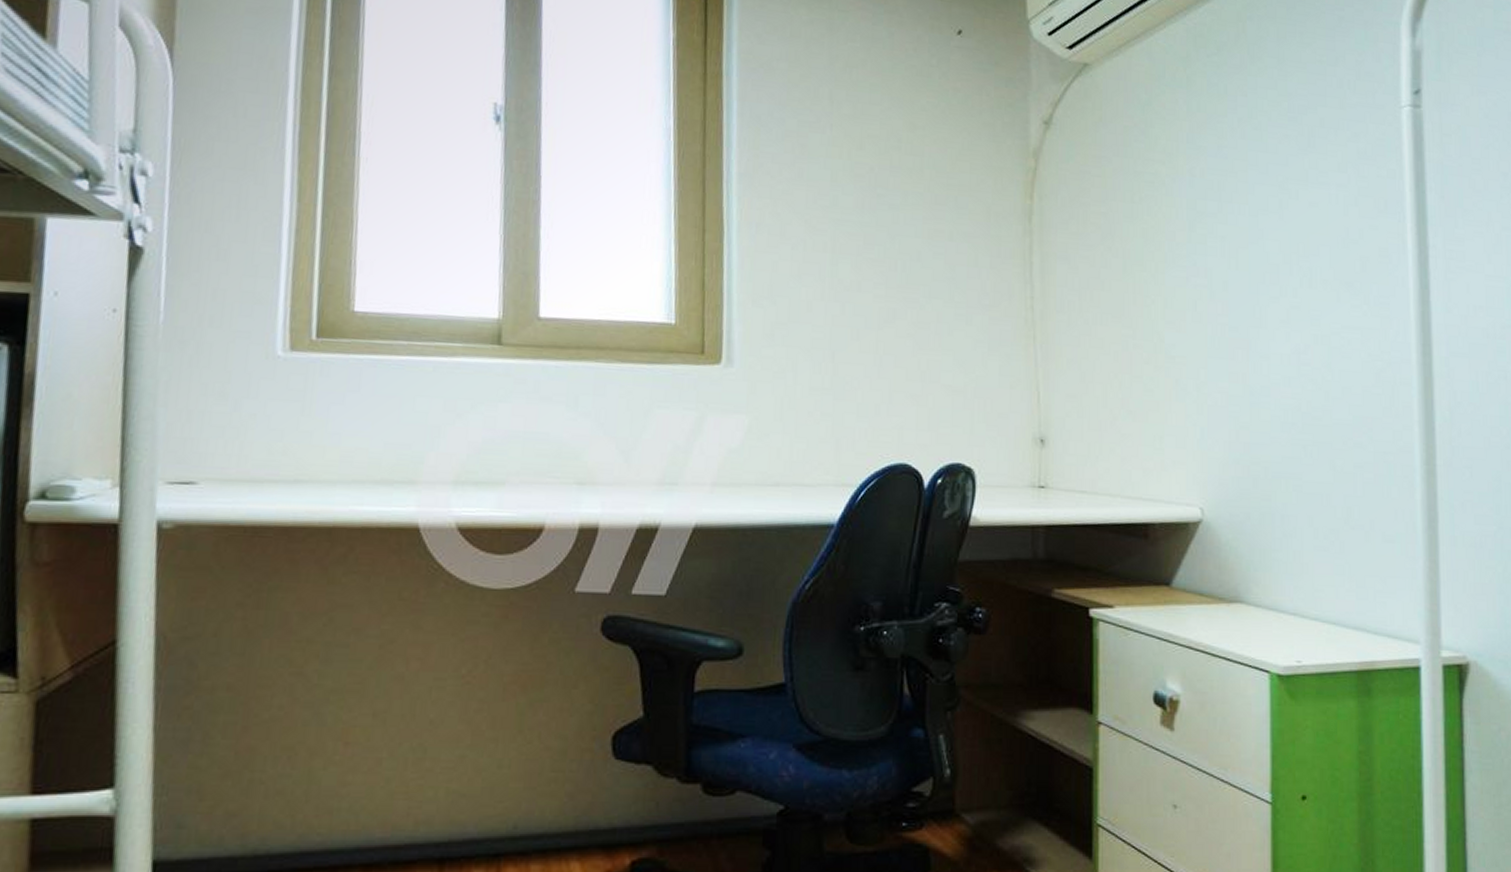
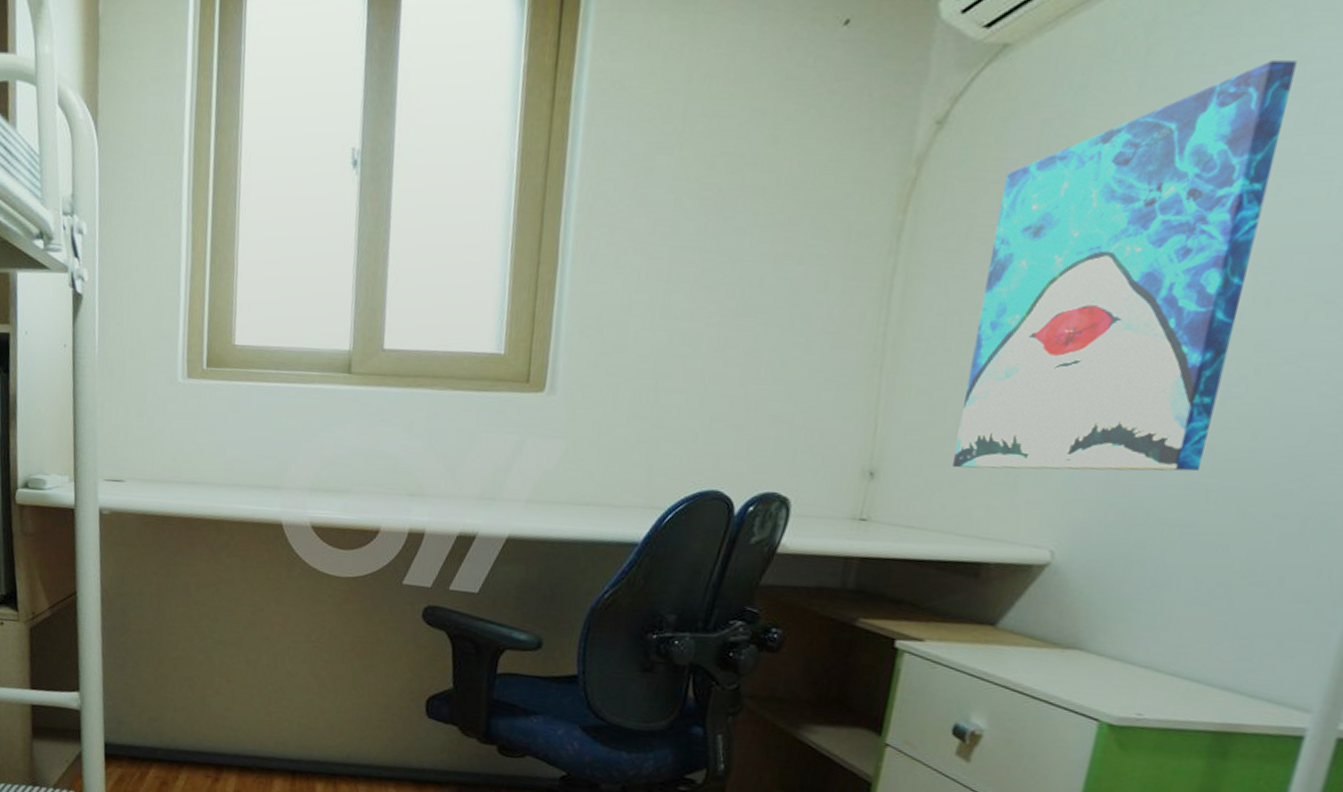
wall art: none [1104,95,1295,432] -> present [952,60,1297,472]

